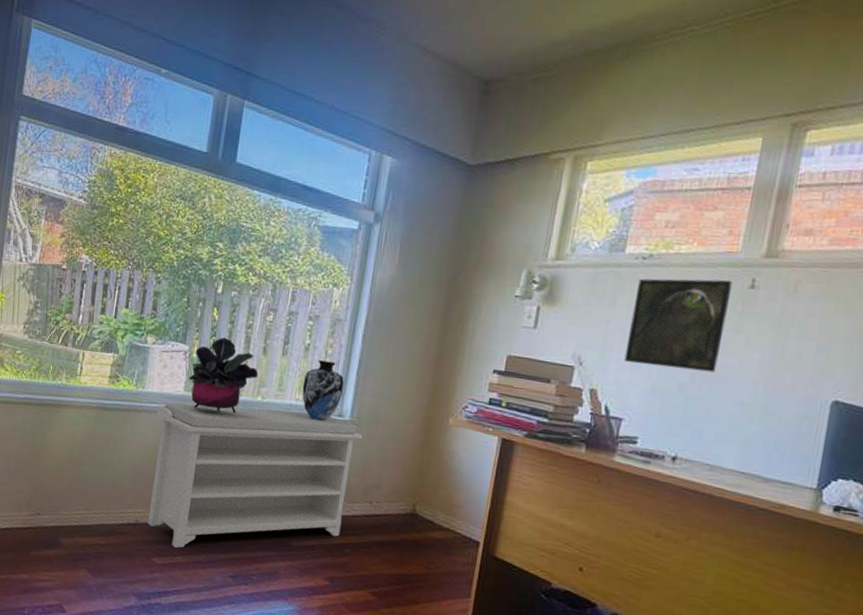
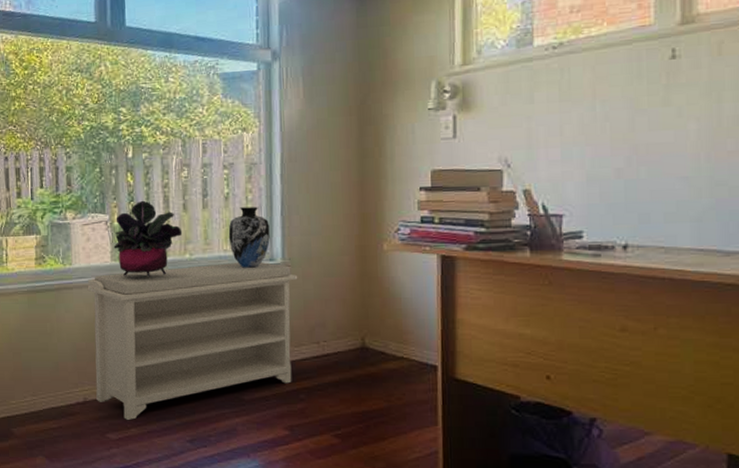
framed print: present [624,278,733,373] -> none [552,54,653,157]

